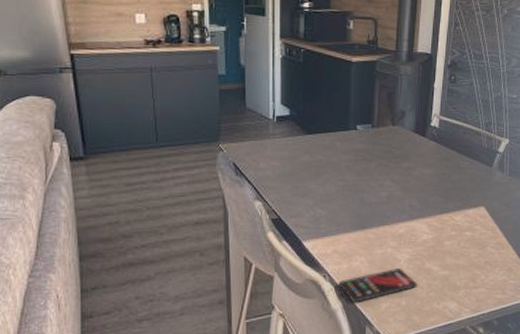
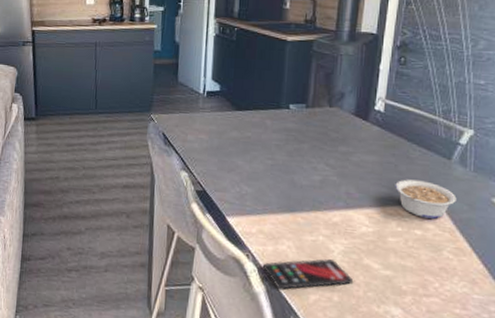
legume: none [449,187,497,220] -> present [395,179,457,219]

